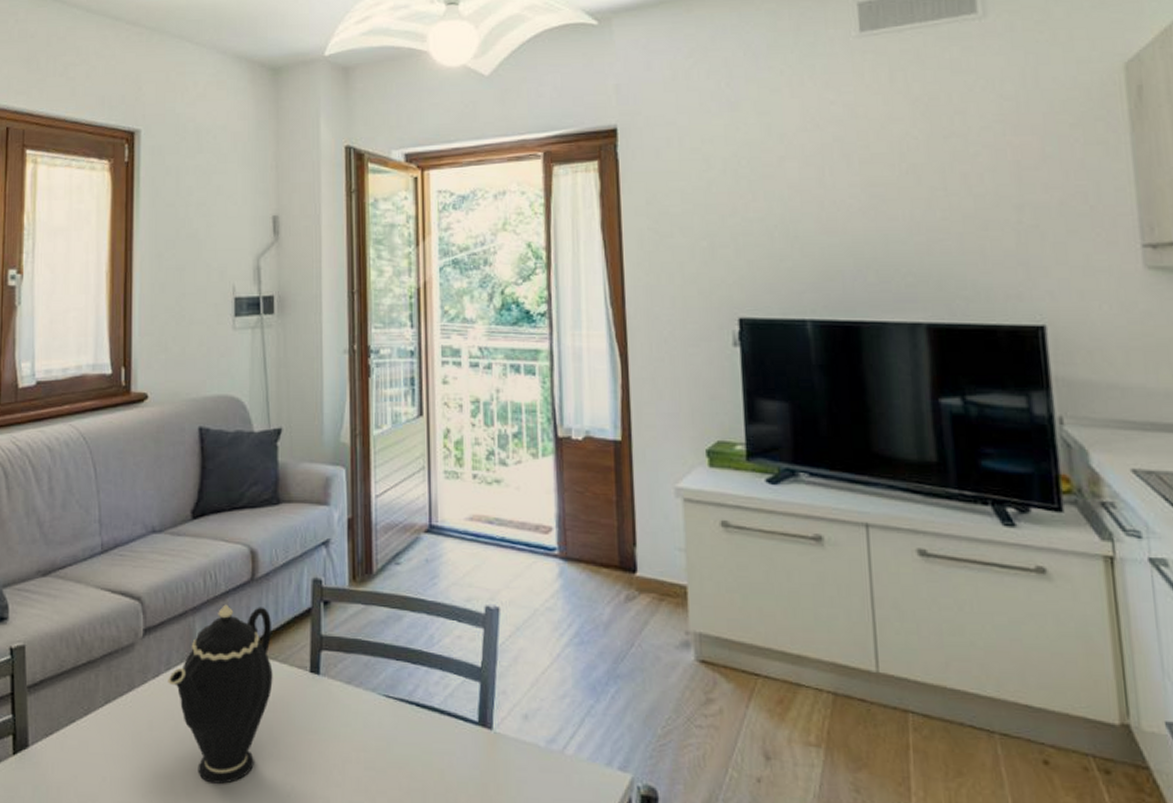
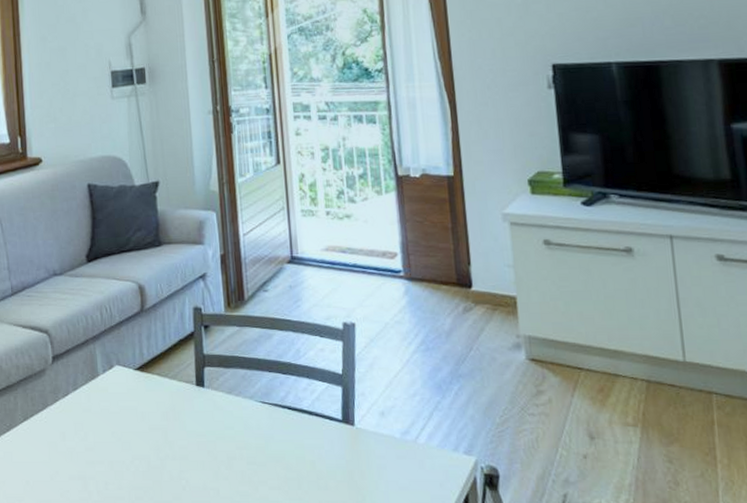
teapot: present [168,604,273,784] -> none [76,333,165,482]

